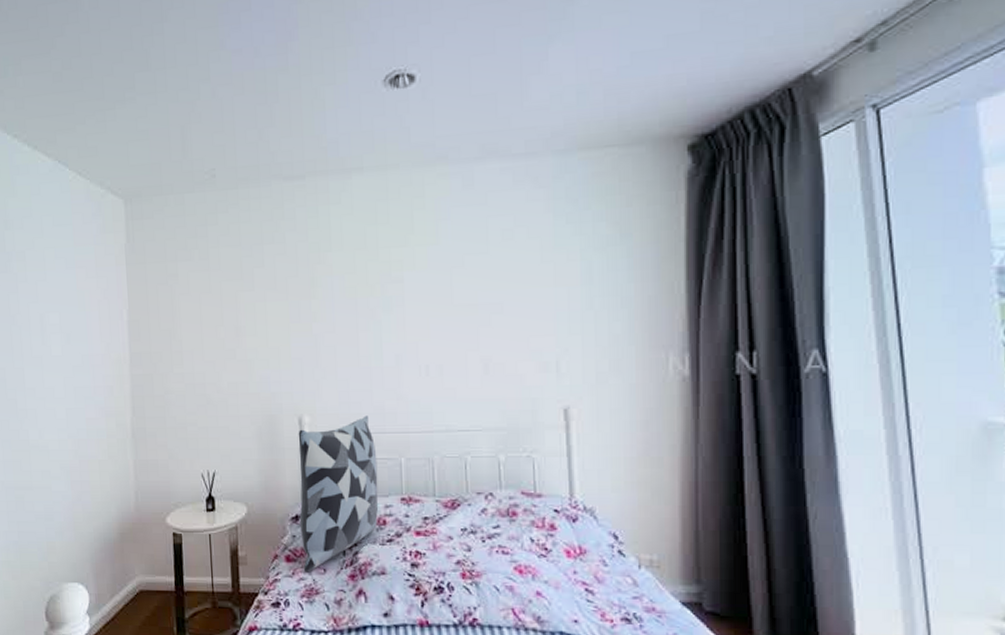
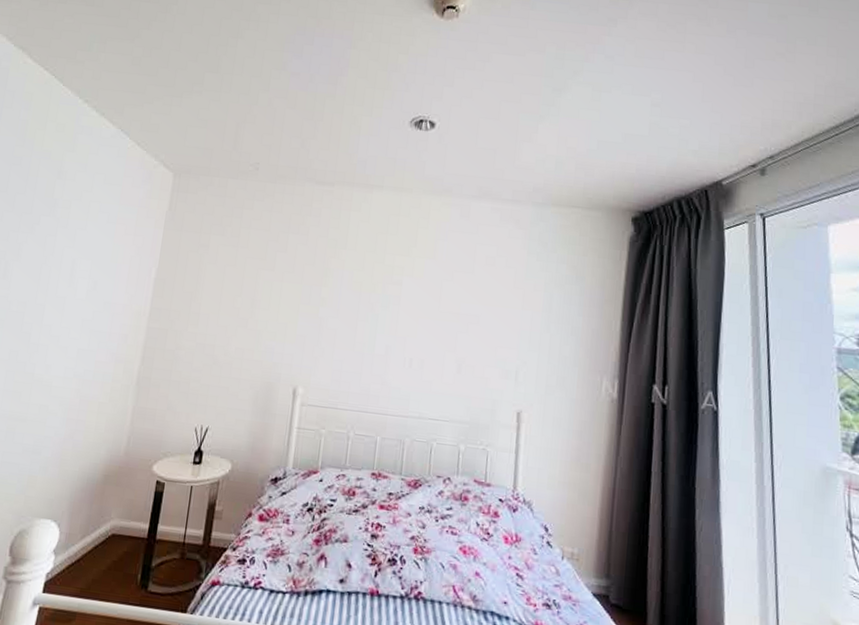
pillow: present [298,415,379,573] -> none [273,394,357,533]

